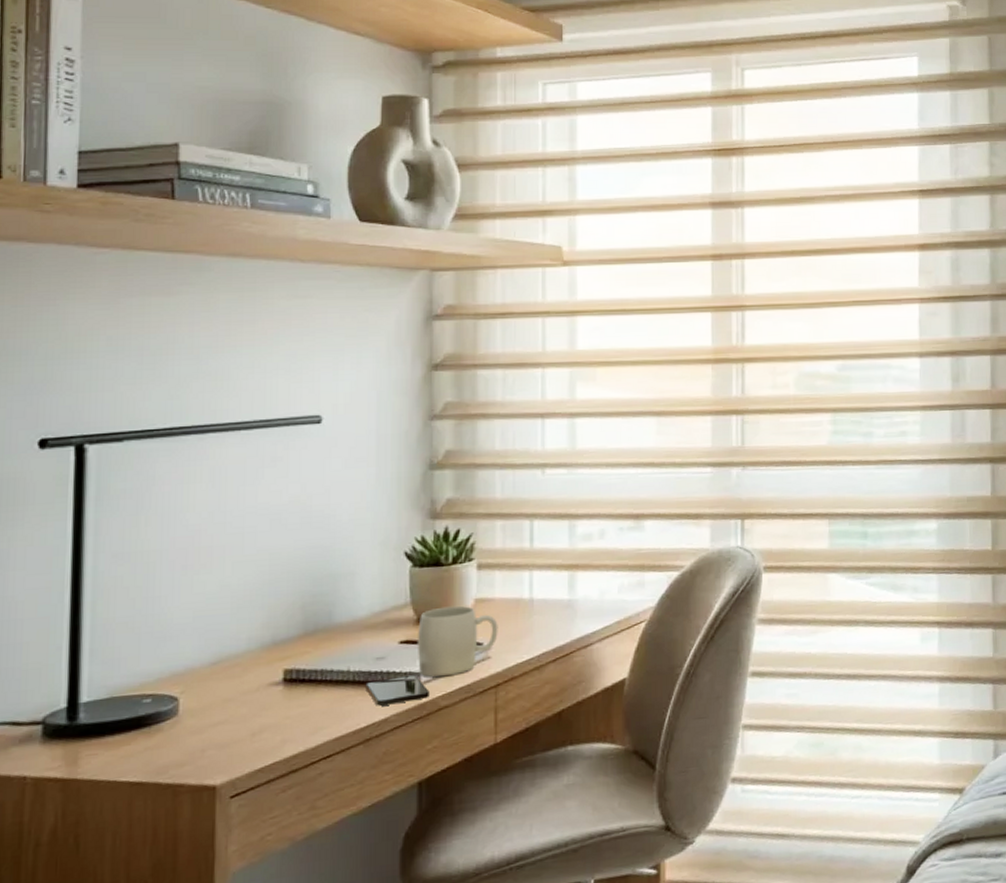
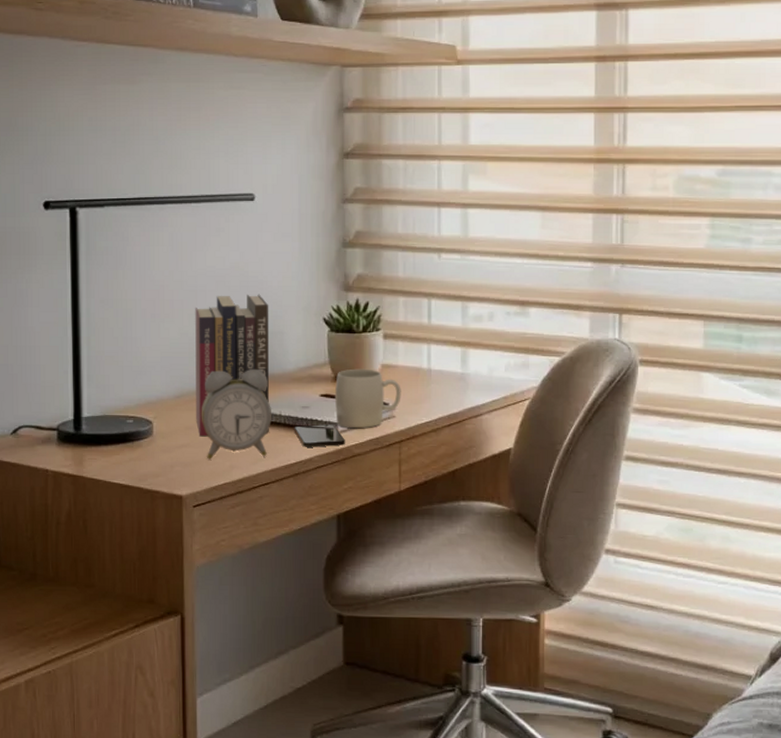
books: none [238,530,337,709] -> present [195,294,270,437]
alarm clock: none [244,619,338,736] -> present [201,369,272,460]

